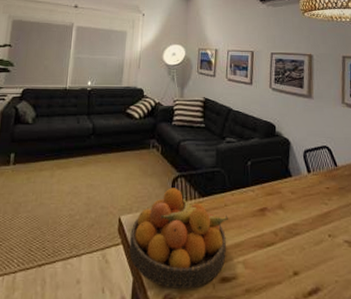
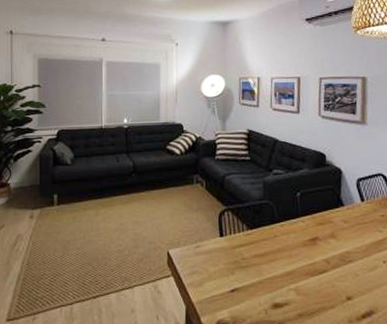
fruit bowl: present [129,188,229,290] -> none [180,221,279,316]

